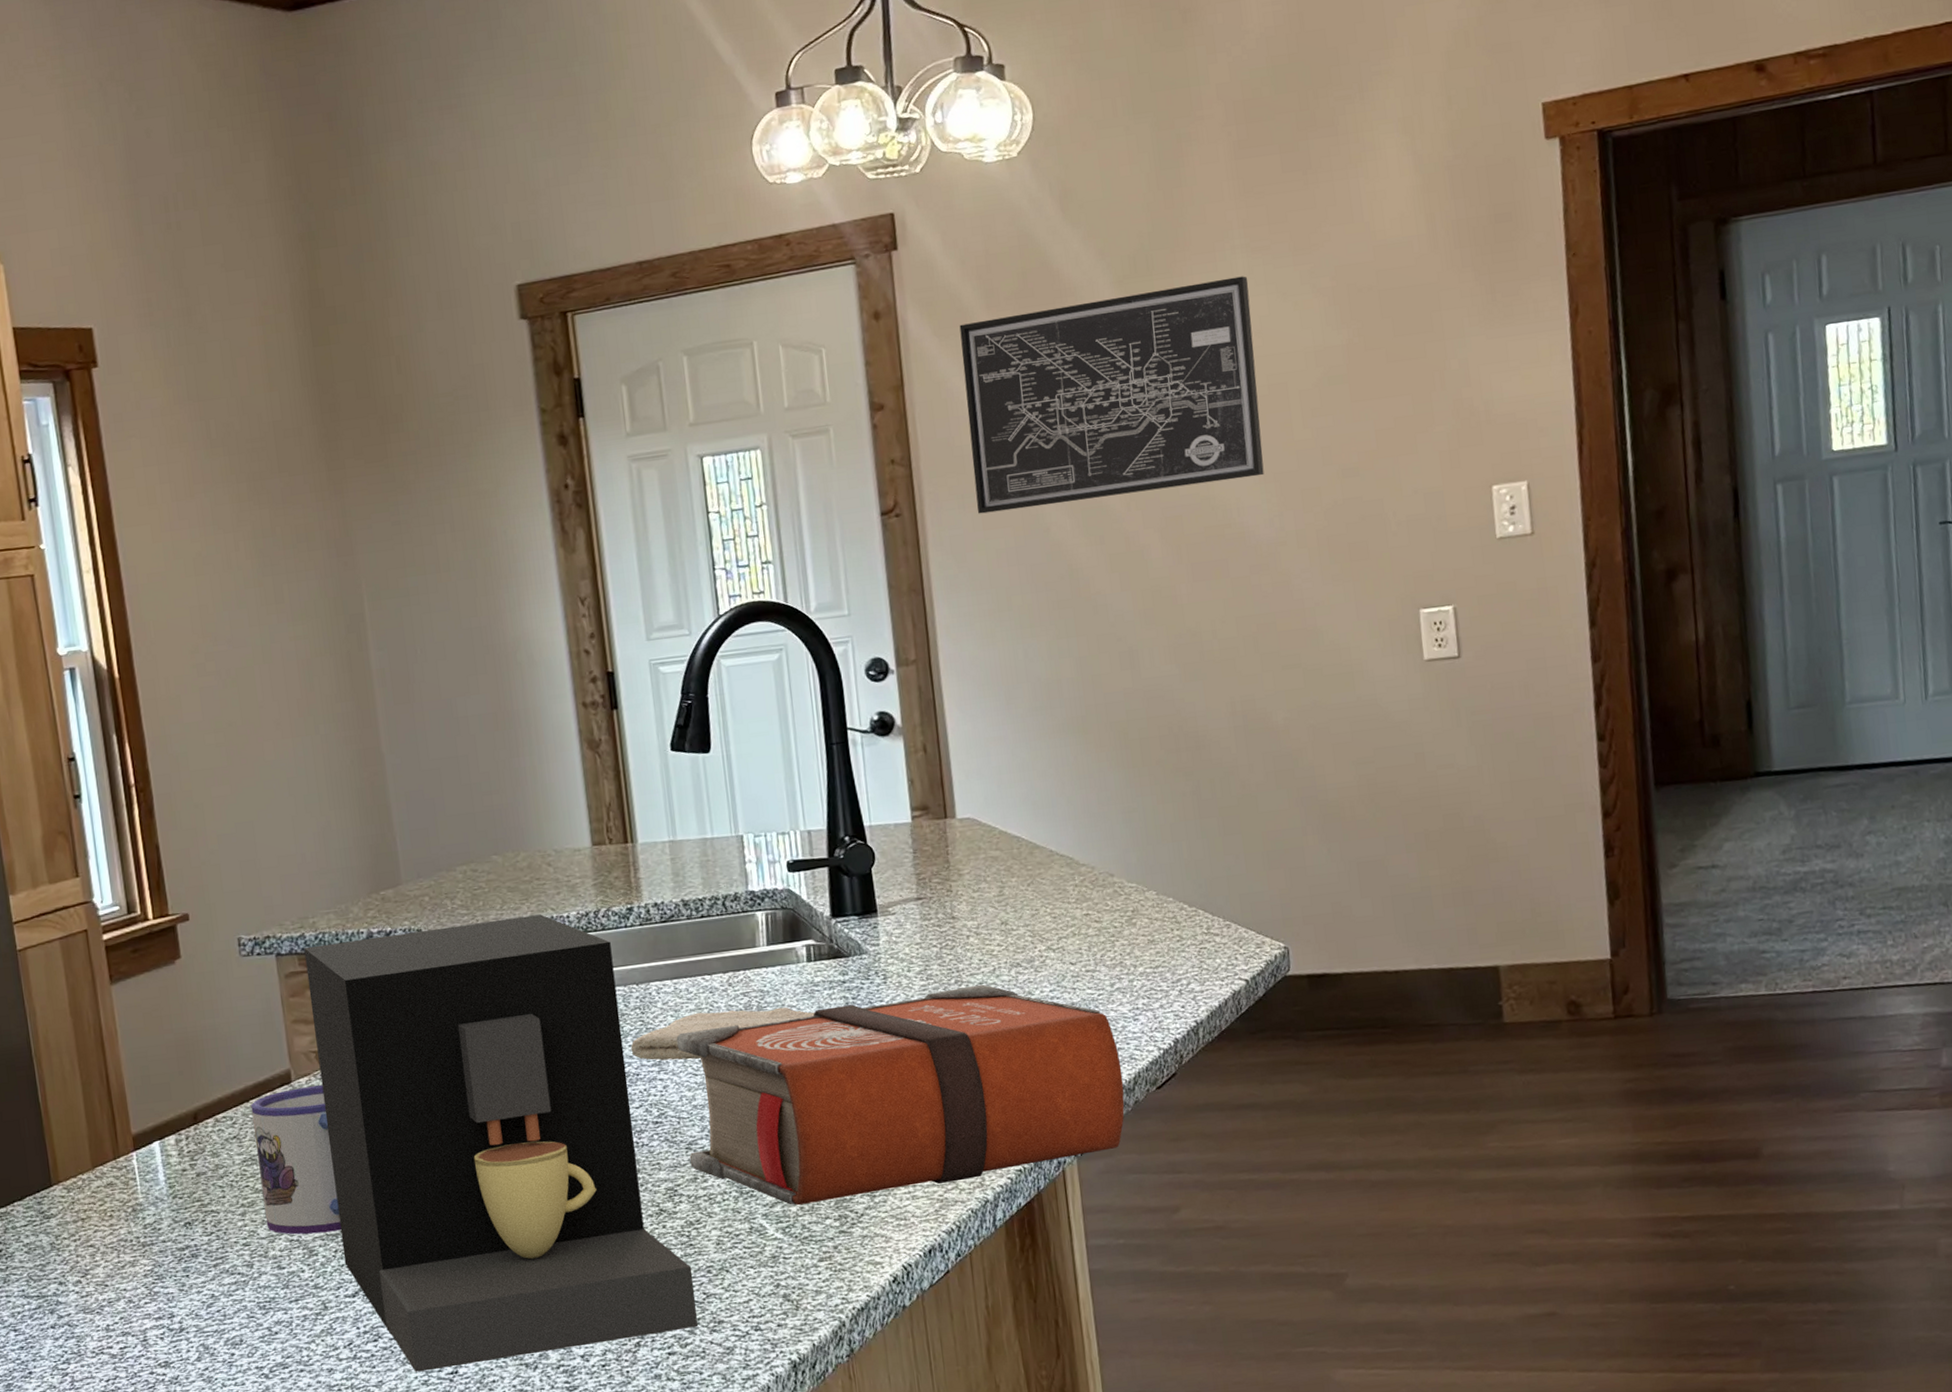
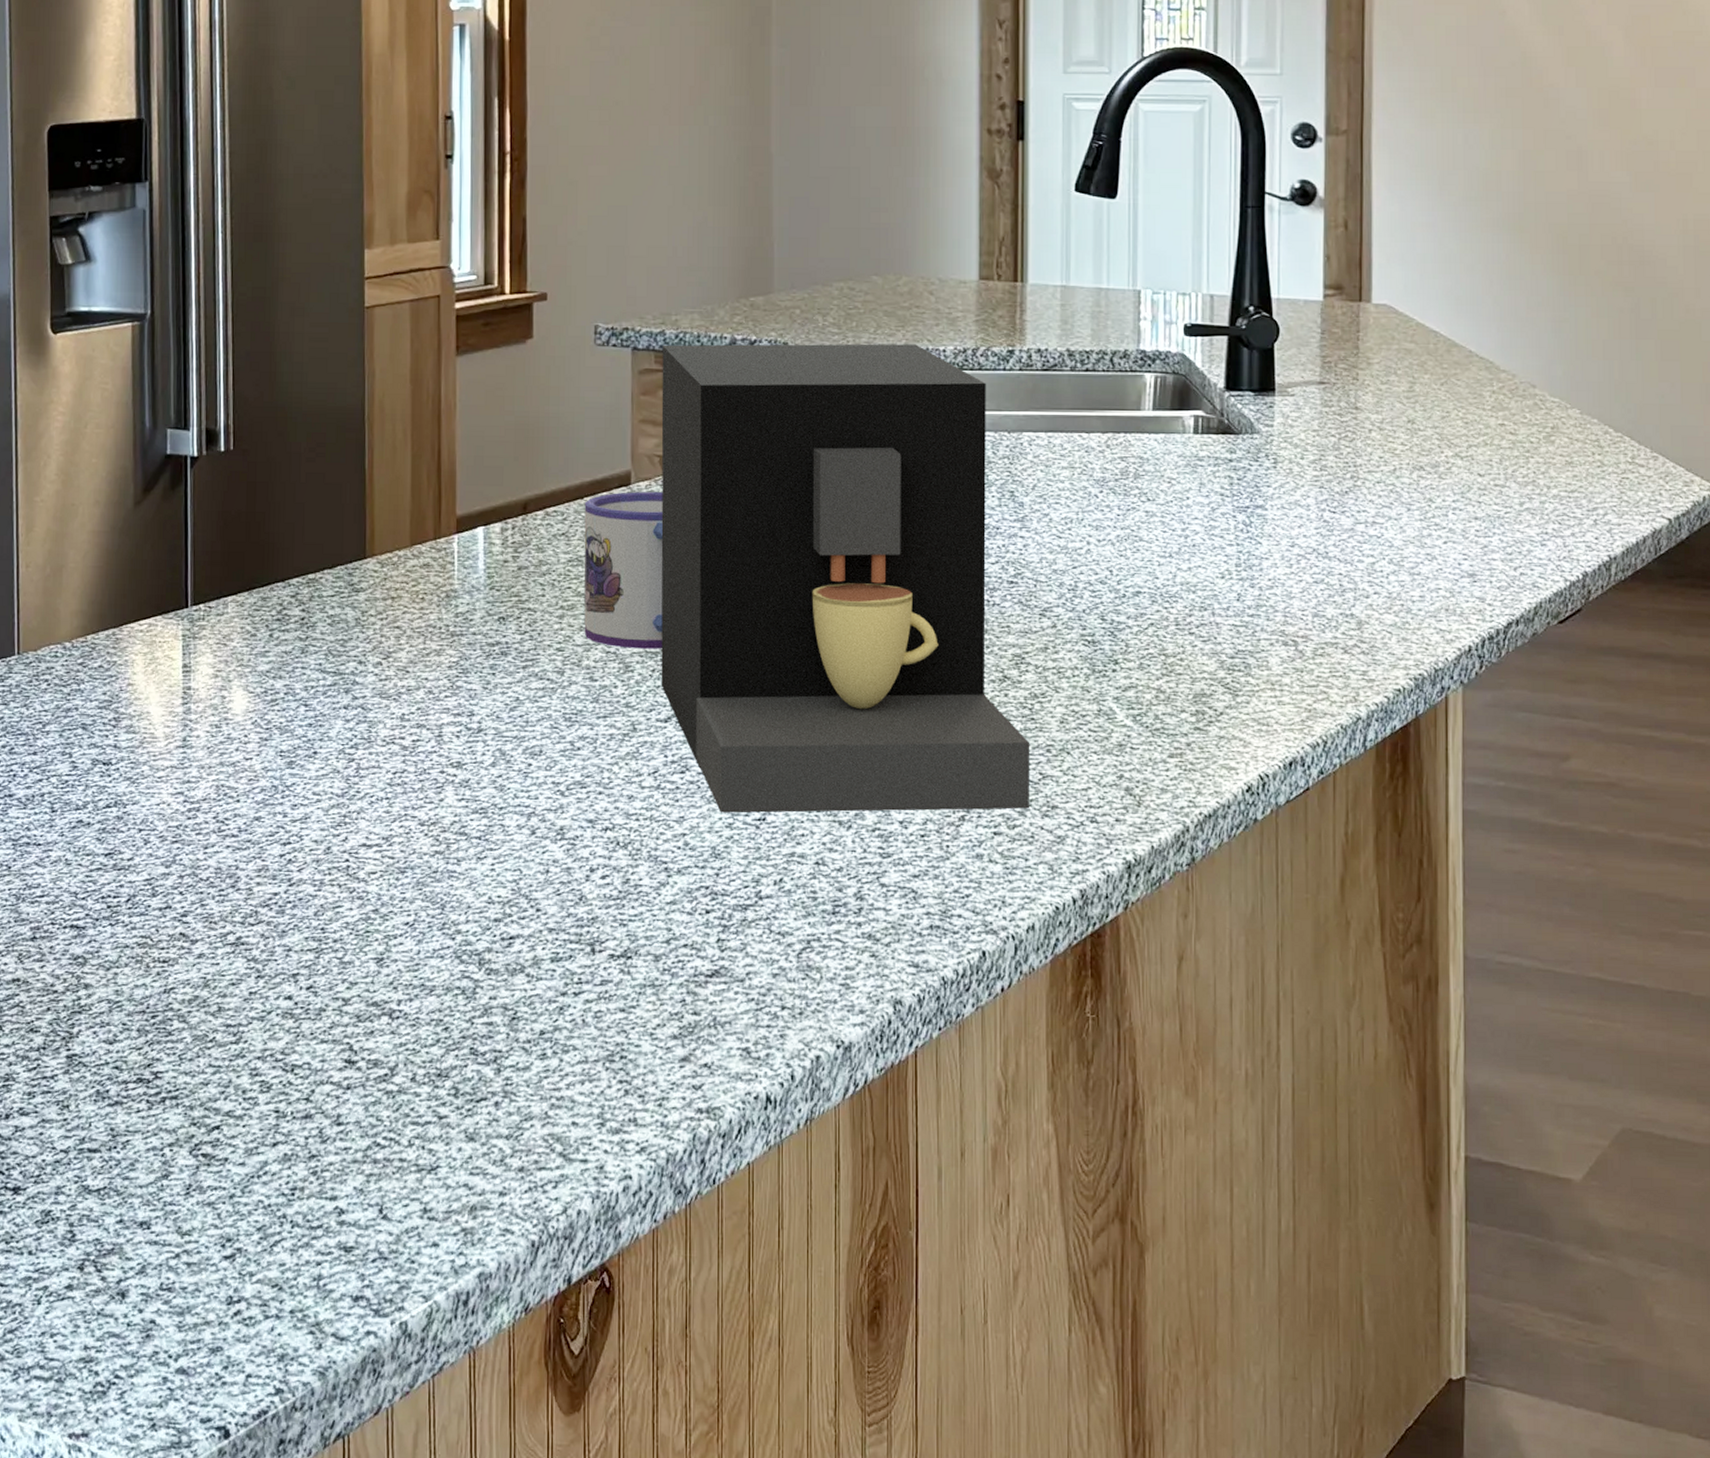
washcloth: present [630,1007,815,1061] -> none [994,471,1195,520]
bible: present [676,984,1125,1206] -> none [1042,483,1523,694]

